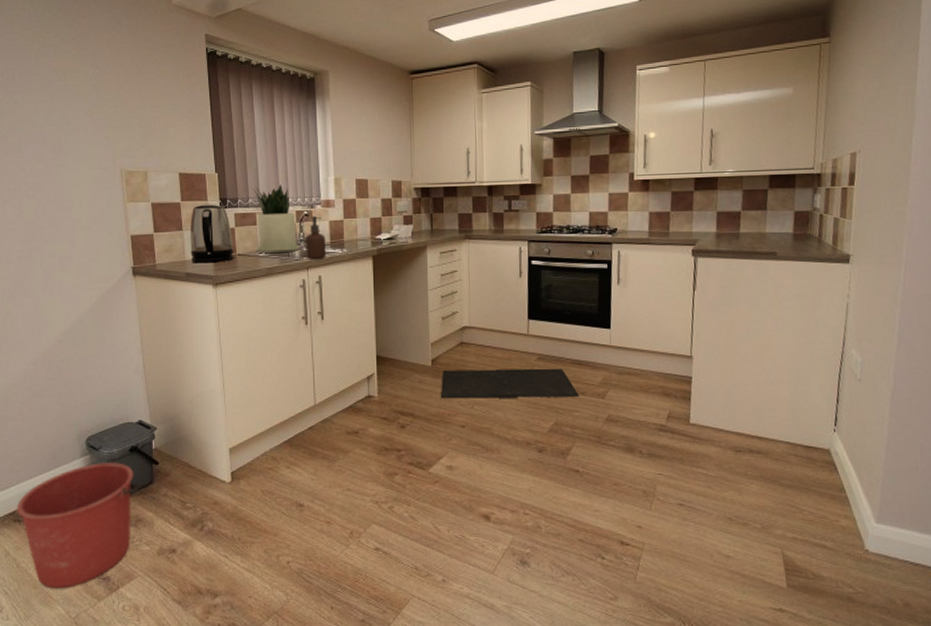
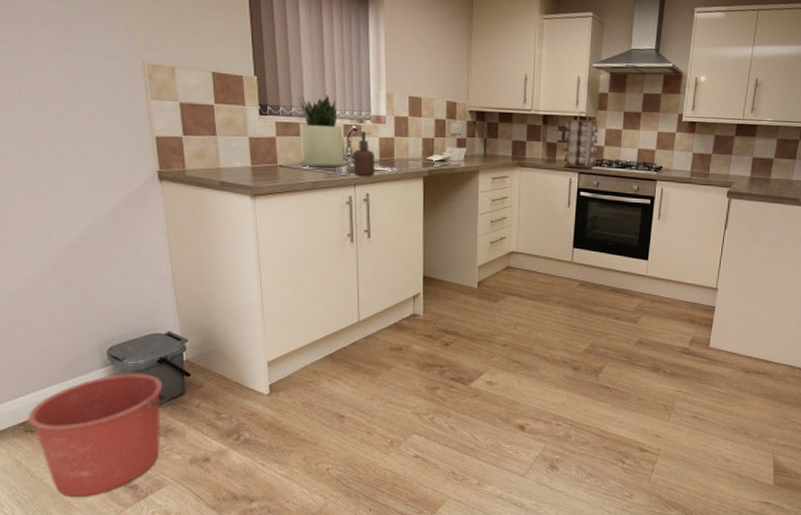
kettle: present [190,204,234,264] -> none [225,109,275,173]
door mat: present [441,368,580,399] -> none [485,292,615,321]
spice rack: none [511,179,546,237] -> present [563,111,599,169]

